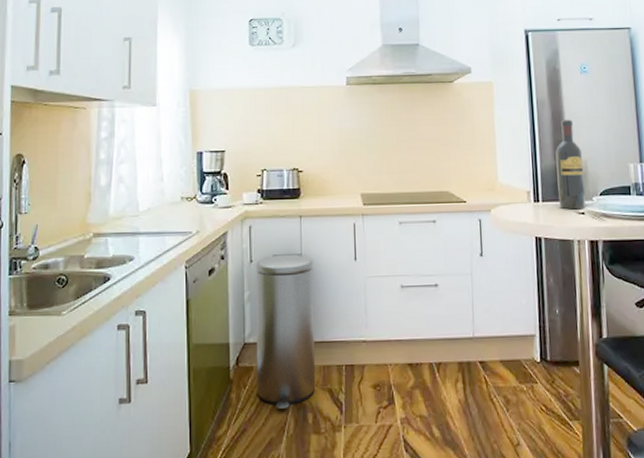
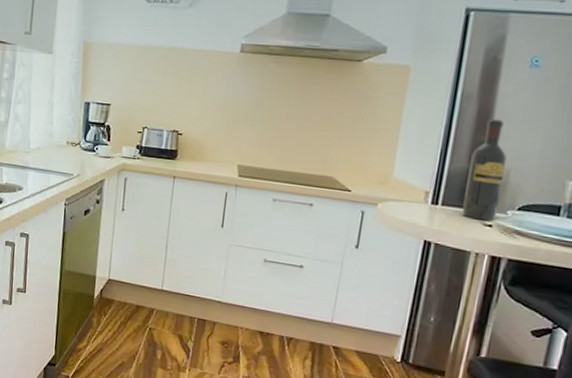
pedal bin: present [255,254,316,410] -> none [115,207,181,342]

